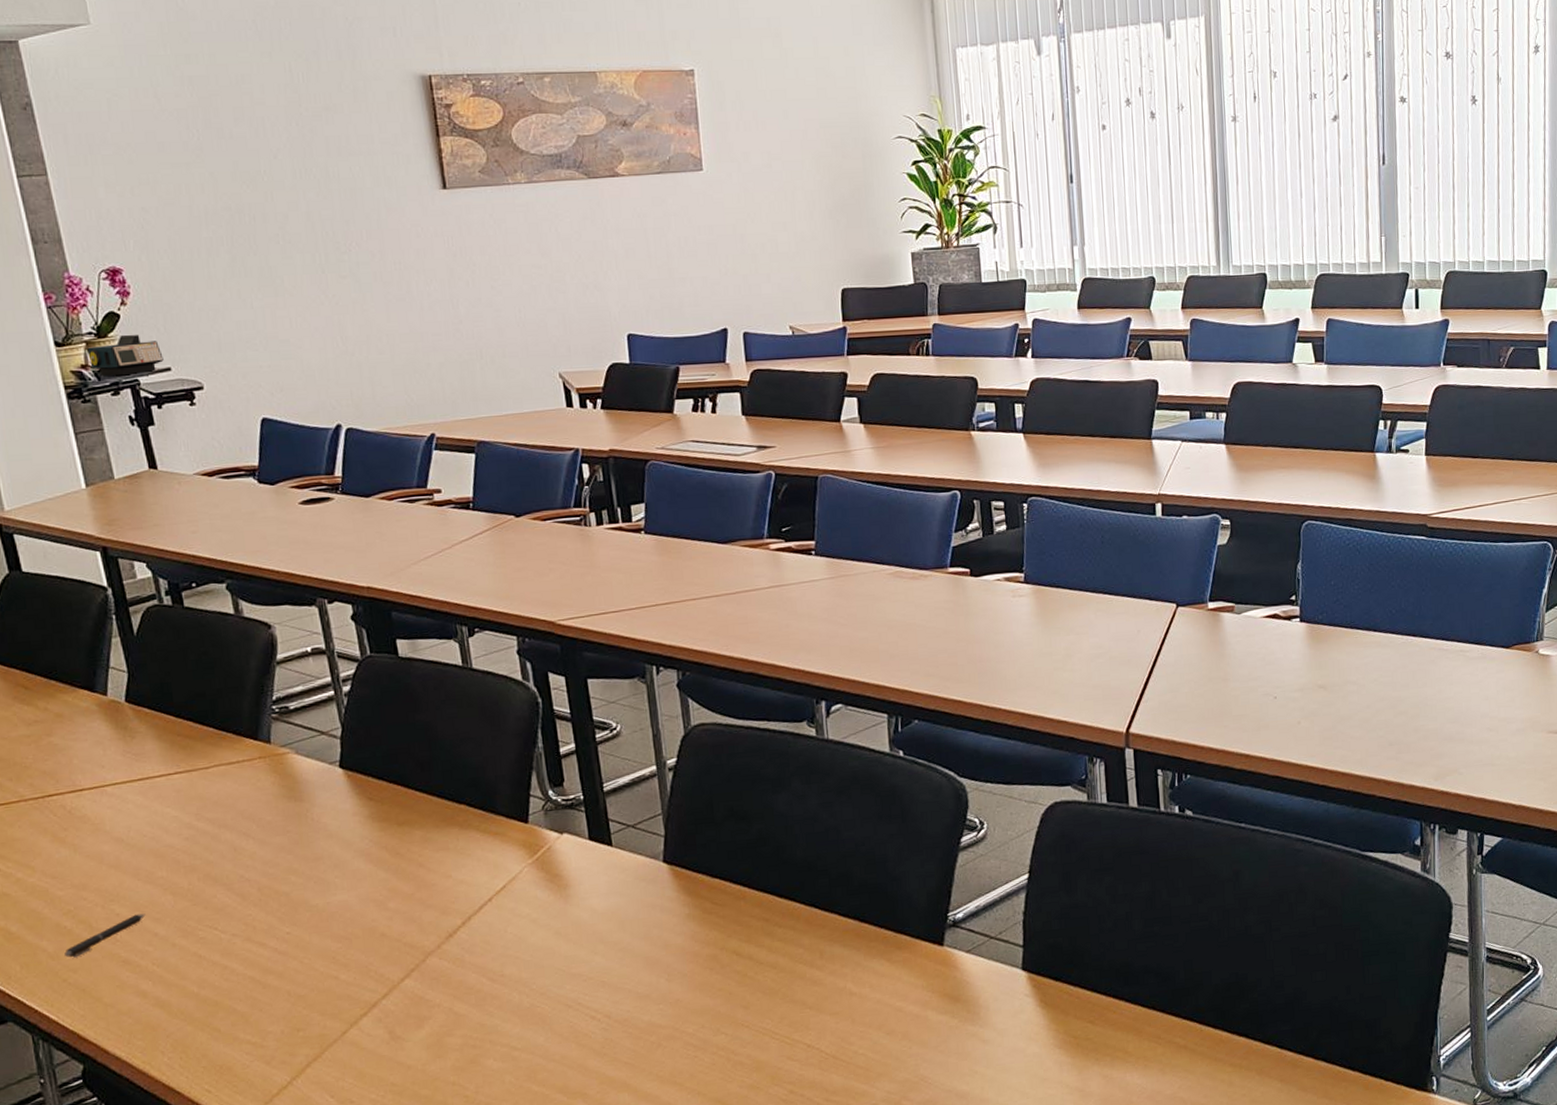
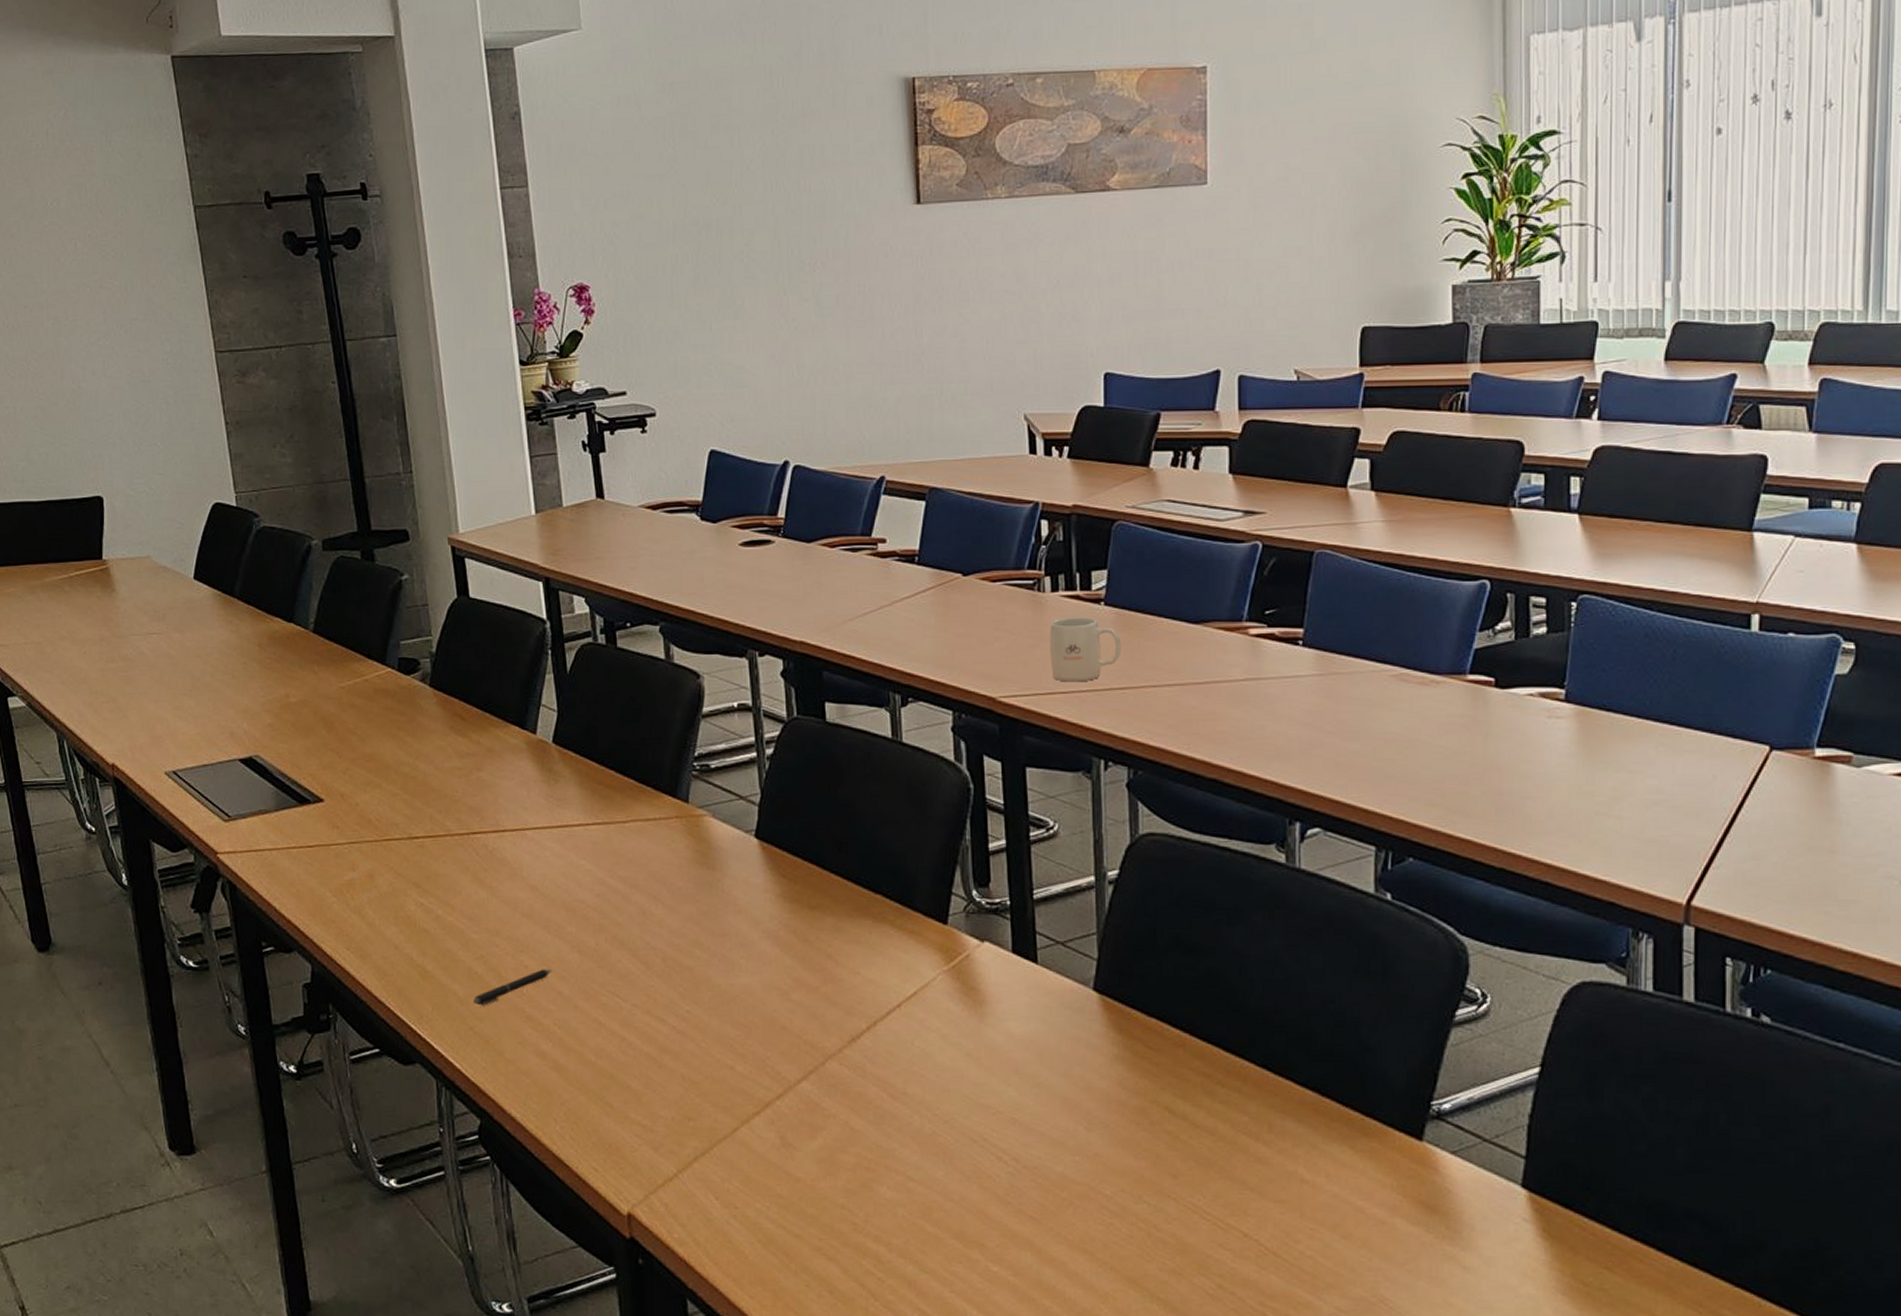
projector: present [87,334,164,376] -> none [549,355,620,399]
mug: none [598,545,663,603] -> present [1049,617,1121,682]

